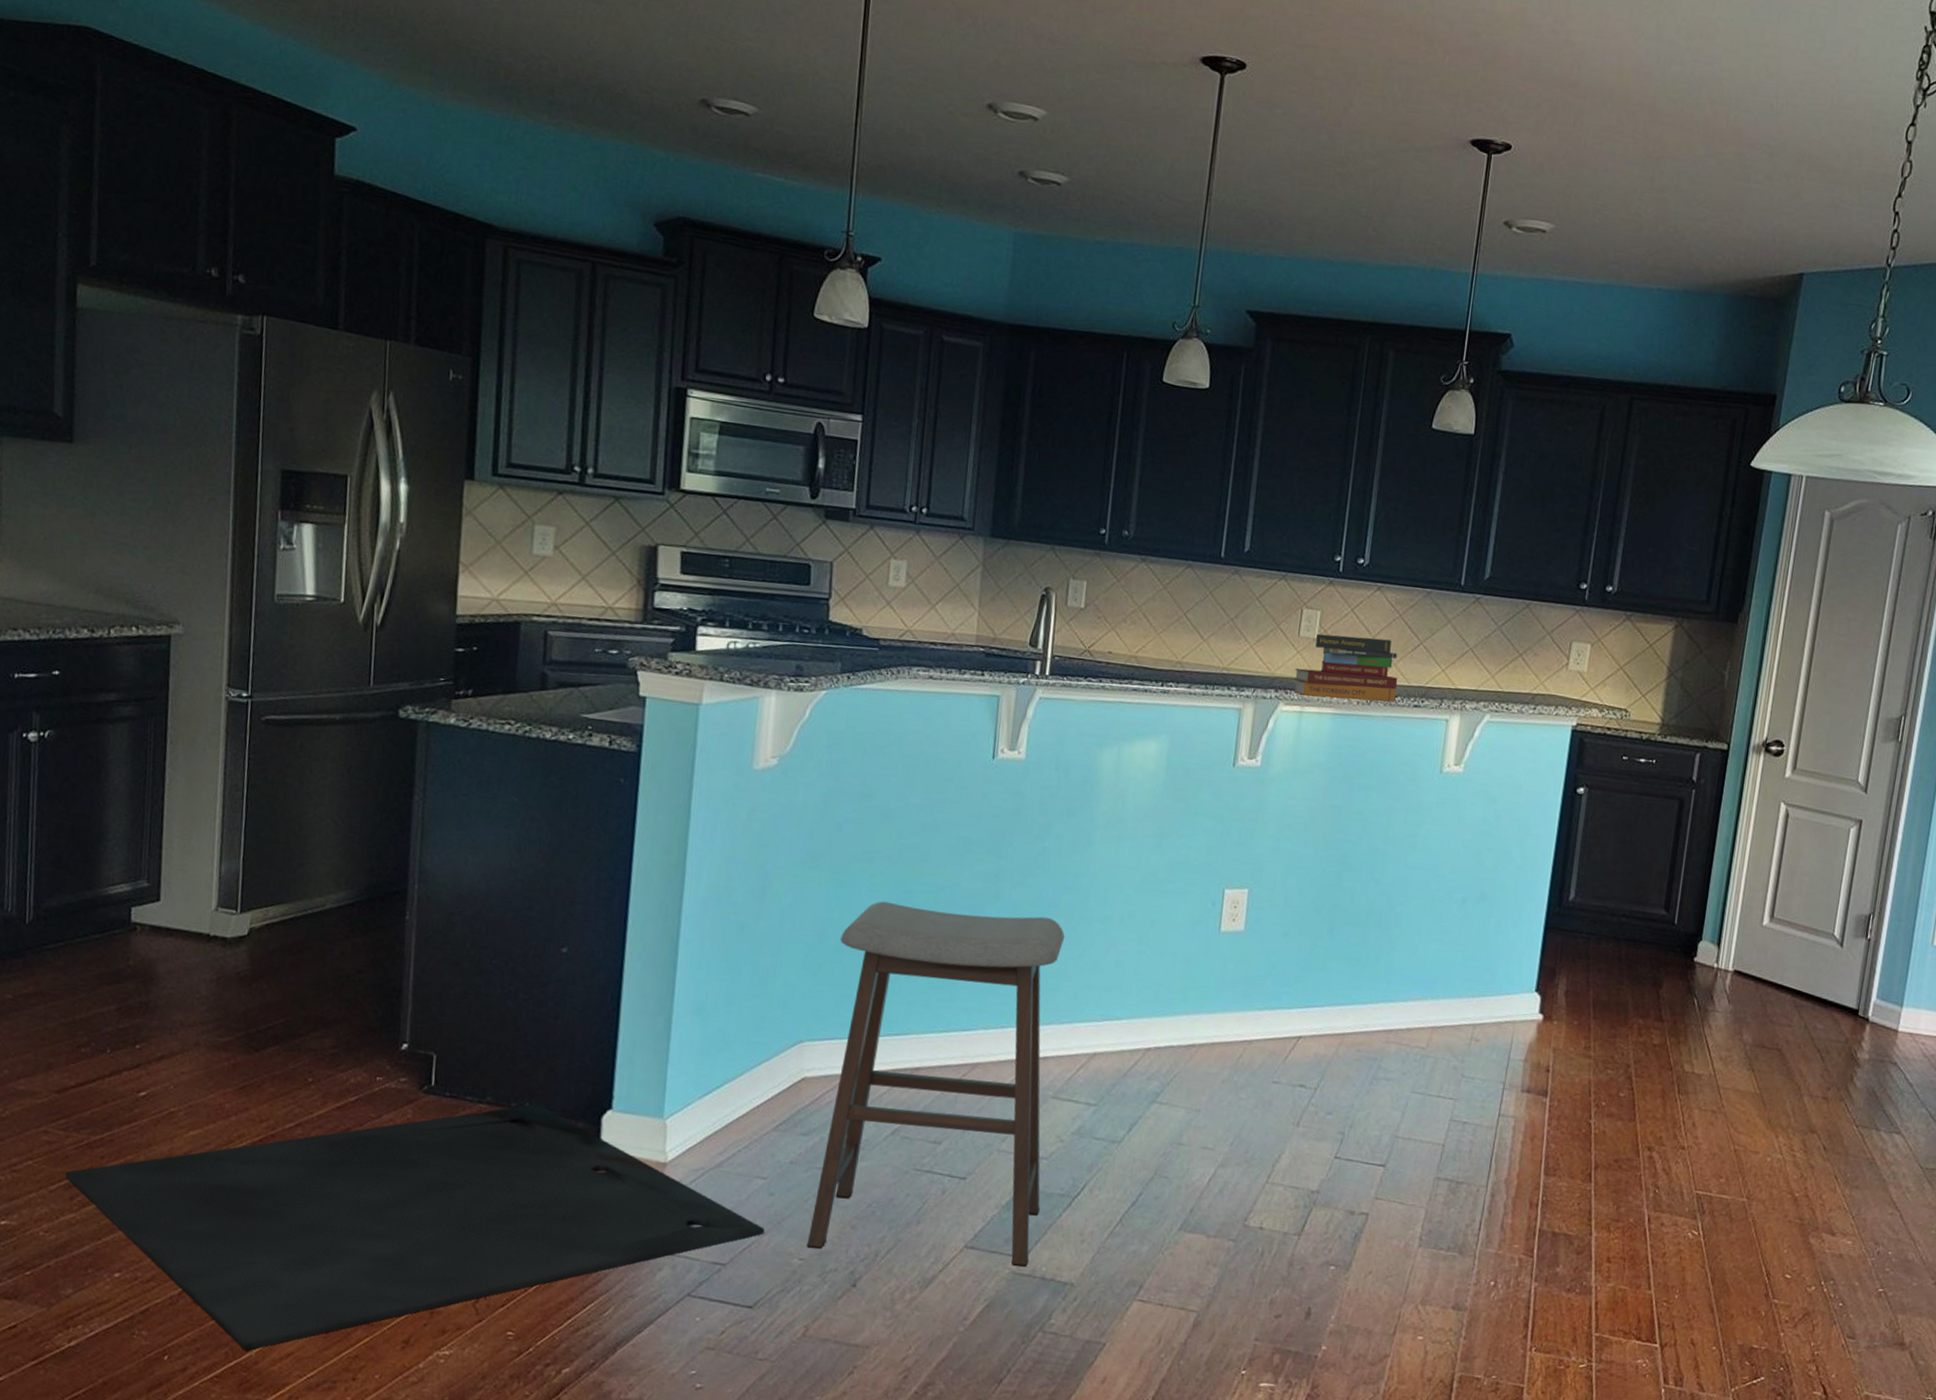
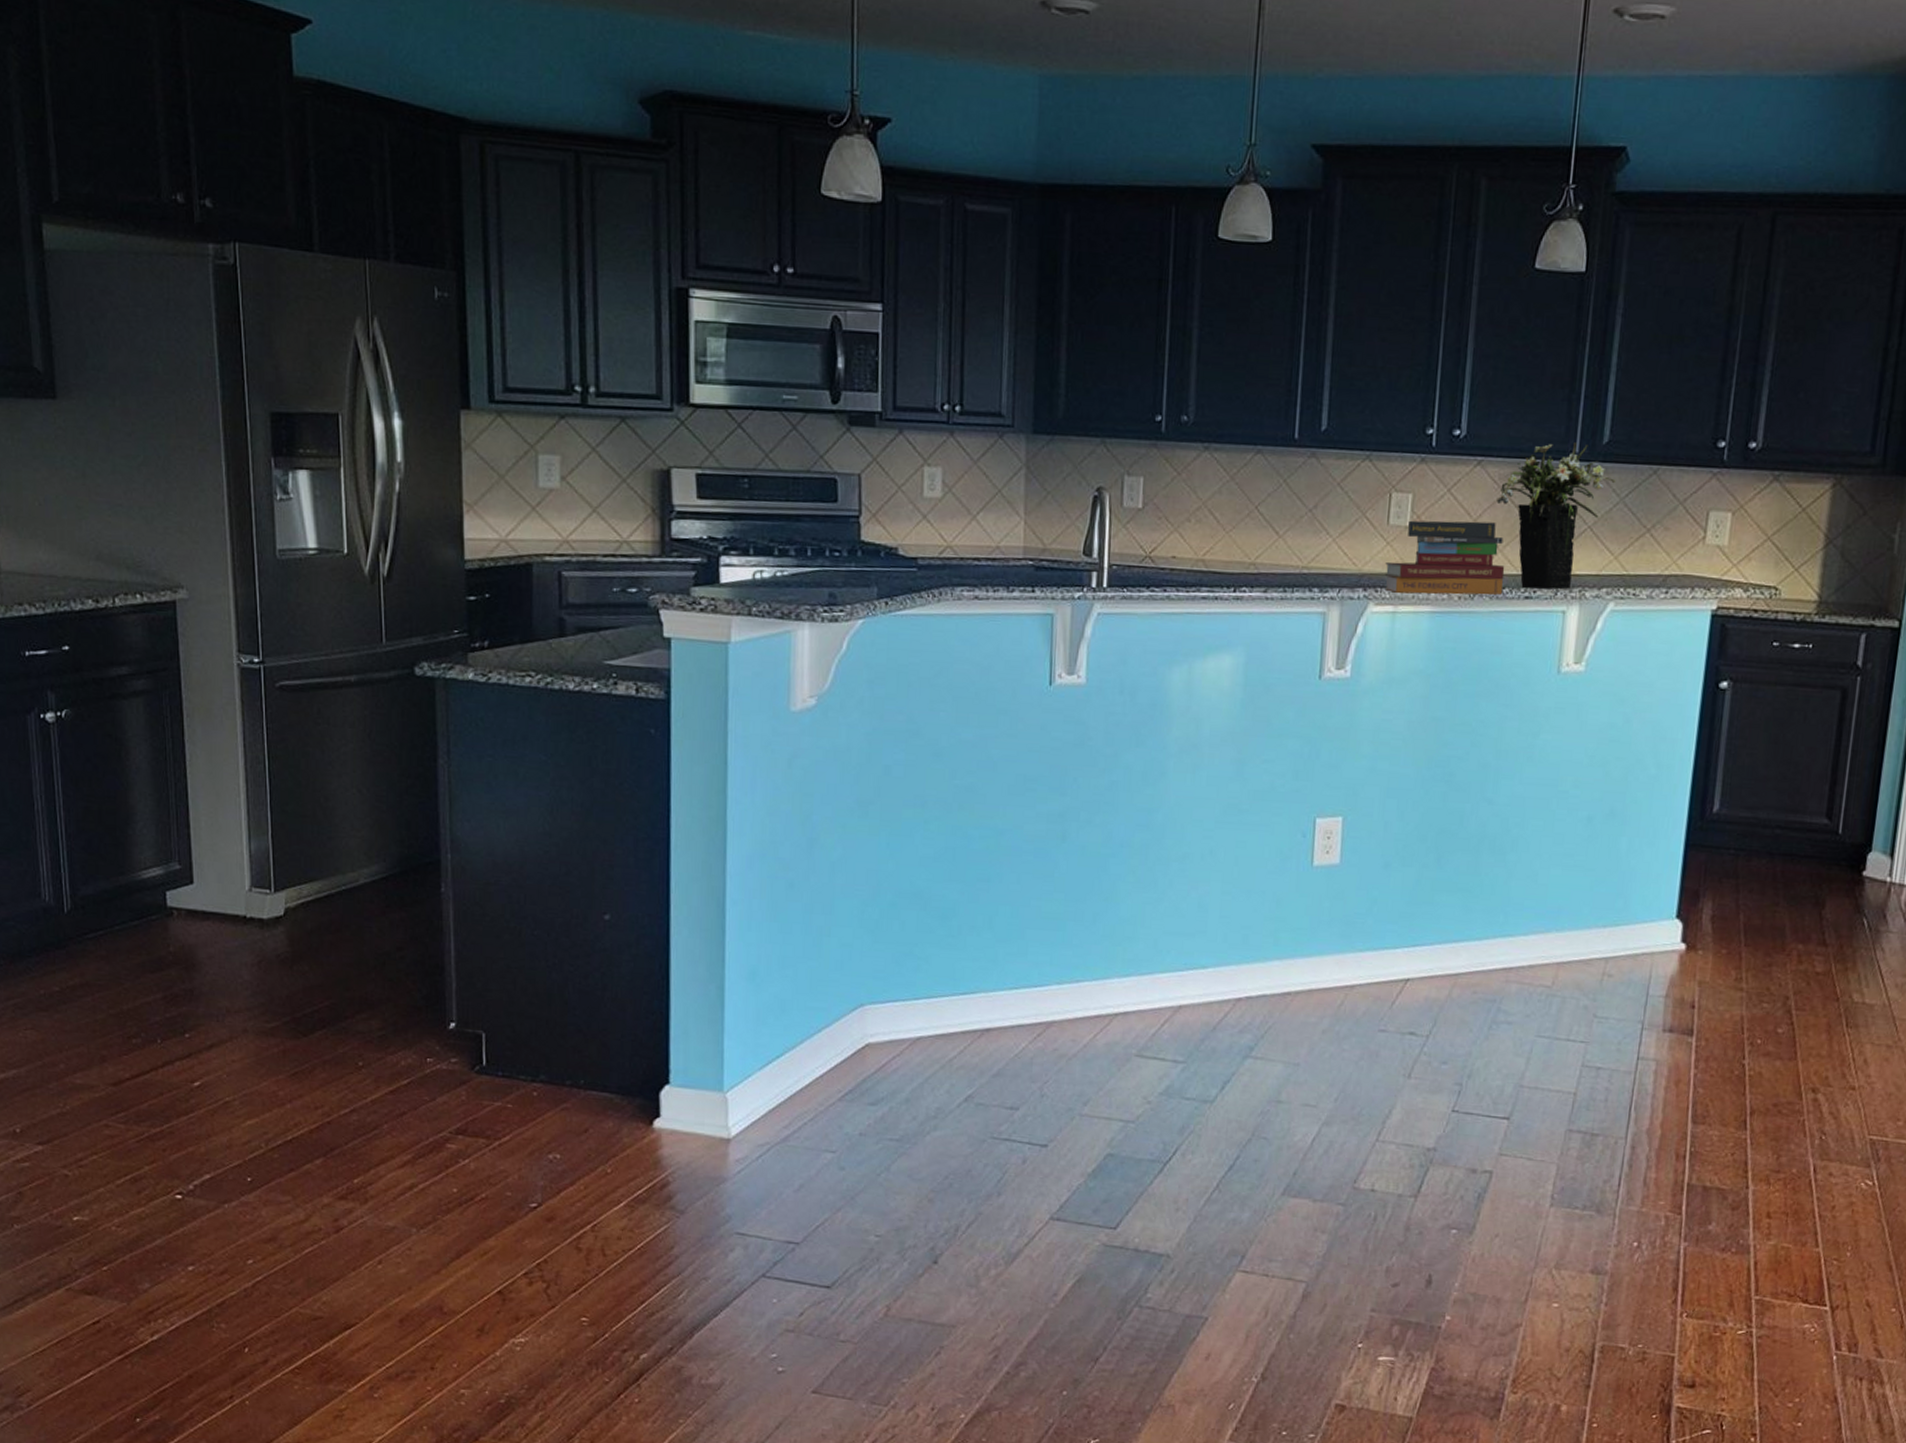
door mat: present [65,1104,765,1351] -> none [130,1081,837,1342]
bar stool: present [806,901,1065,1268] -> none [882,849,1141,1239]
flower arrangement: none [1393,576,1494,701] -> present [1496,443,1616,590]

